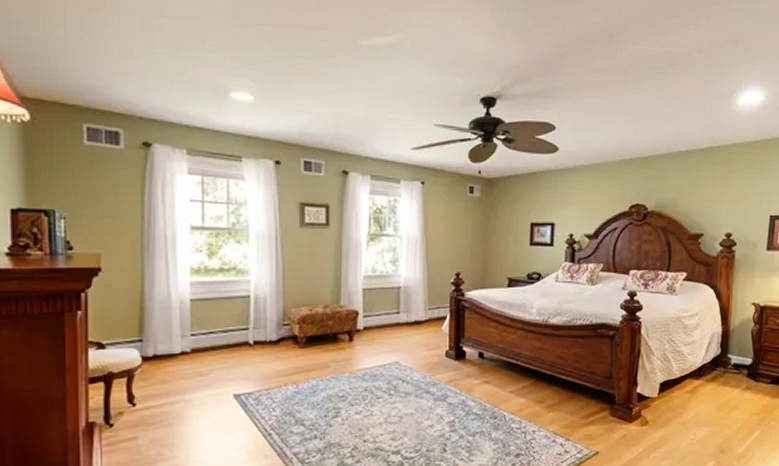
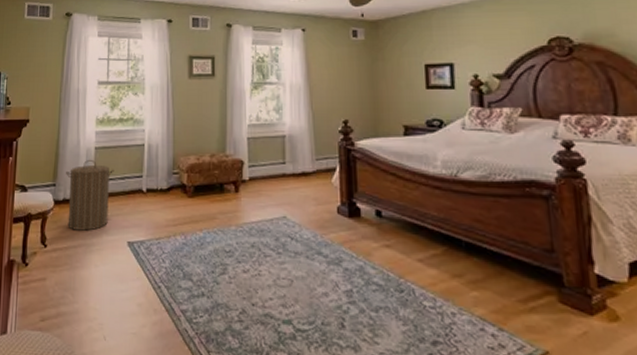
laundry hamper: none [155,312,215,387] -> present [66,159,114,231]

